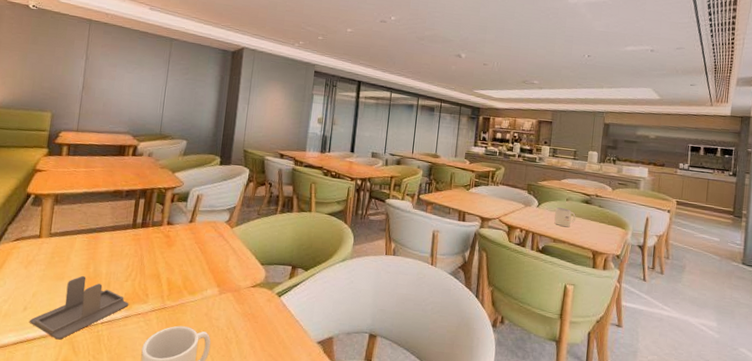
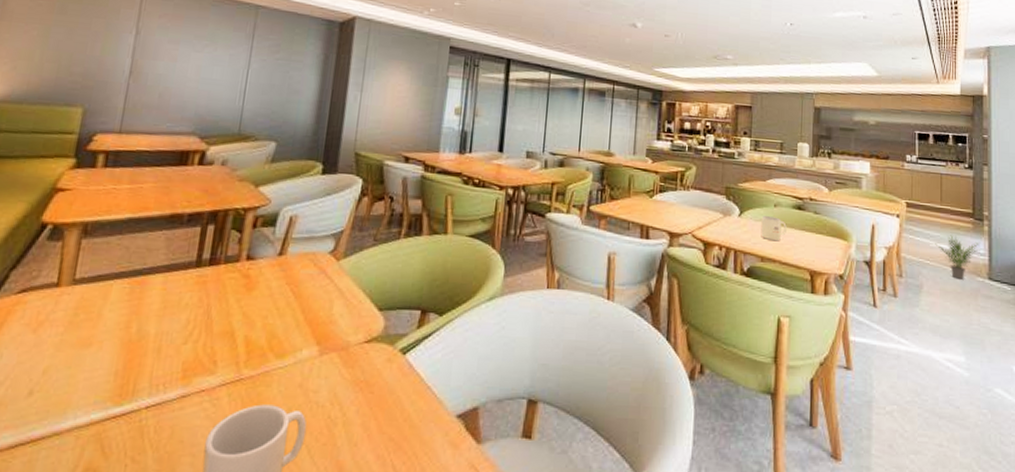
napkin holder: present [29,275,129,340] -> none [35,338,188,437]
potted plant: none [698,228,738,263] -> present [935,235,980,279]

